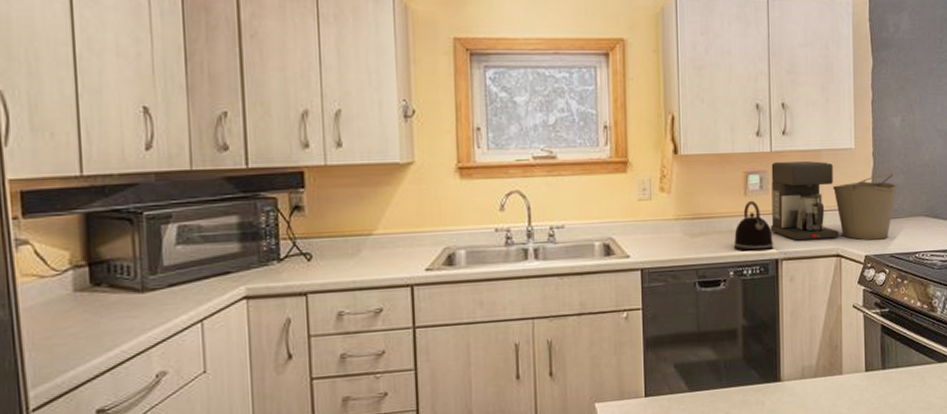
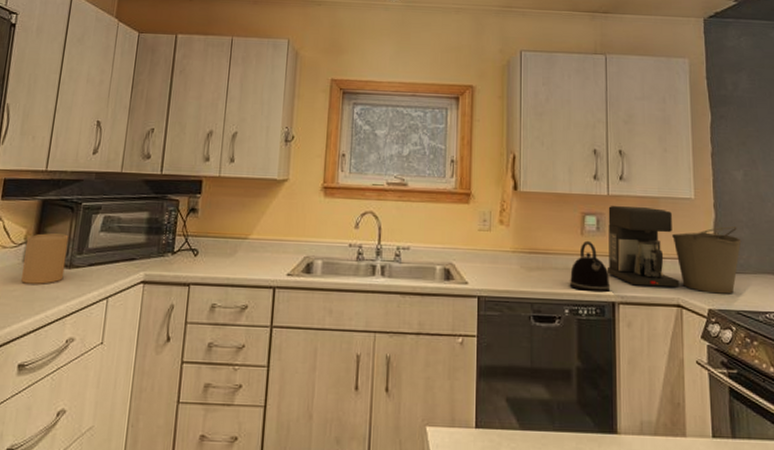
pen holder: none [74,252,137,317] -> present [21,233,69,284]

